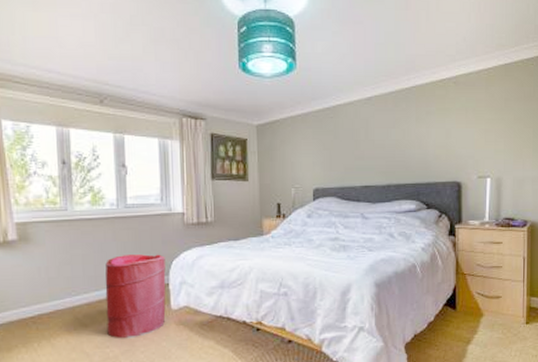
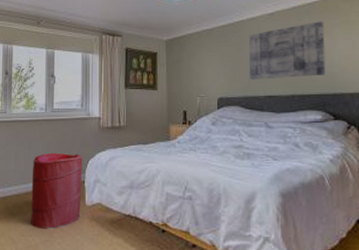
wall art: none [346,108,420,169] -> present [249,21,326,80]

